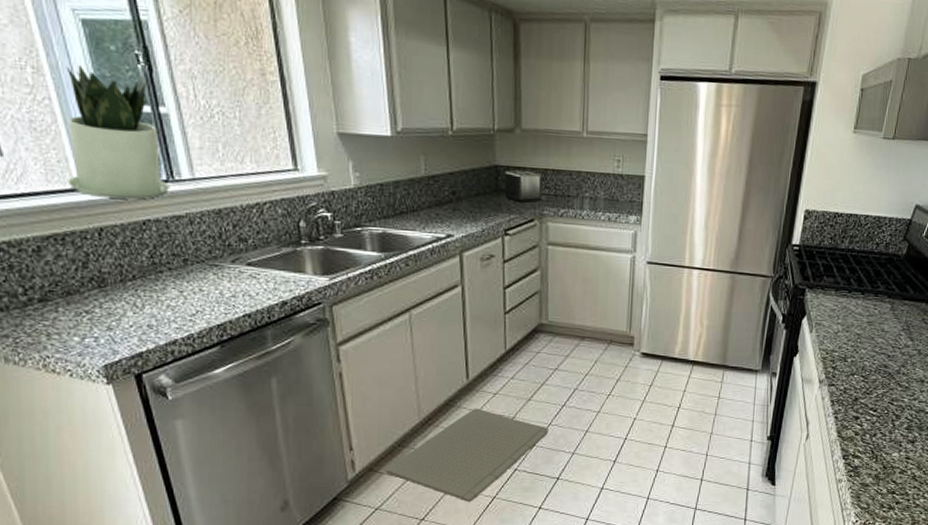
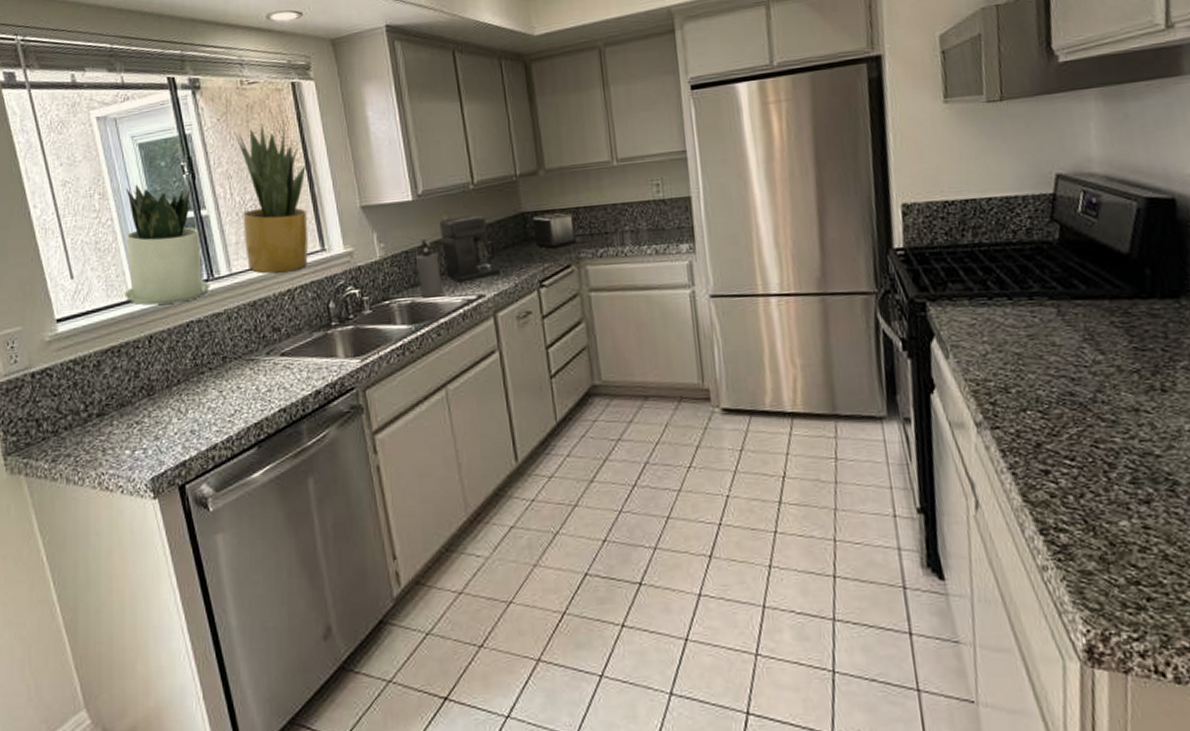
planter: none [199,26,282,186] -> present [234,123,309,274]
bath mat: present [385,408,548,502] -> none [434,496,620,620]
soap dispenser: none [390,175,415,231] -> present [416,239,444,298]
coffee maker: none [416,159,471,221] -> present [440,215,501,283]

